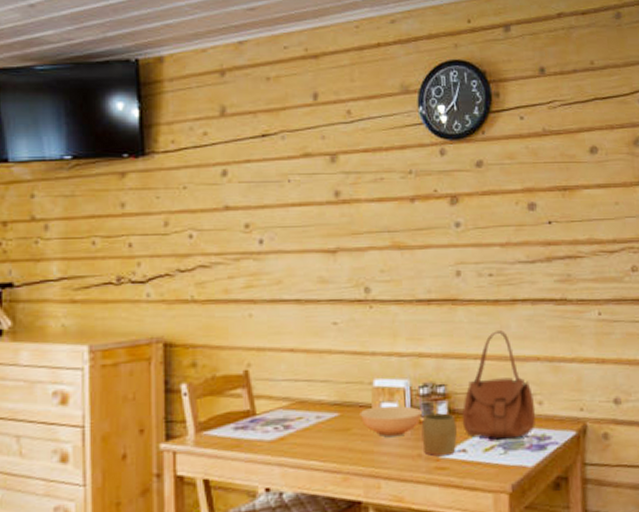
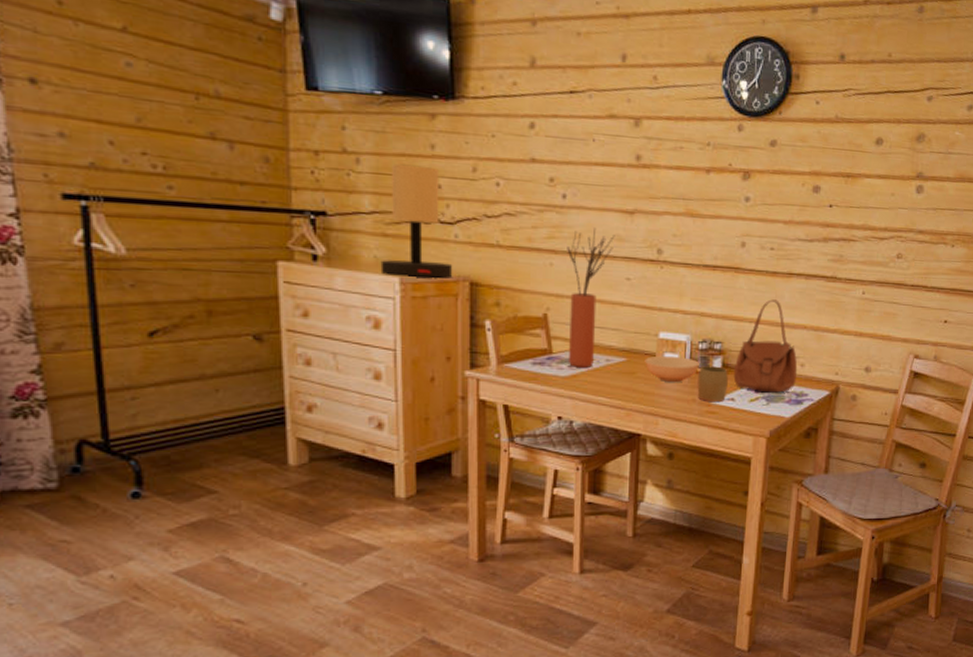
table lamp: none [68,225,145,345] -> present [380,163,453,279]
vase: none [266,272,318,429] -> present [567,228,615,368]

